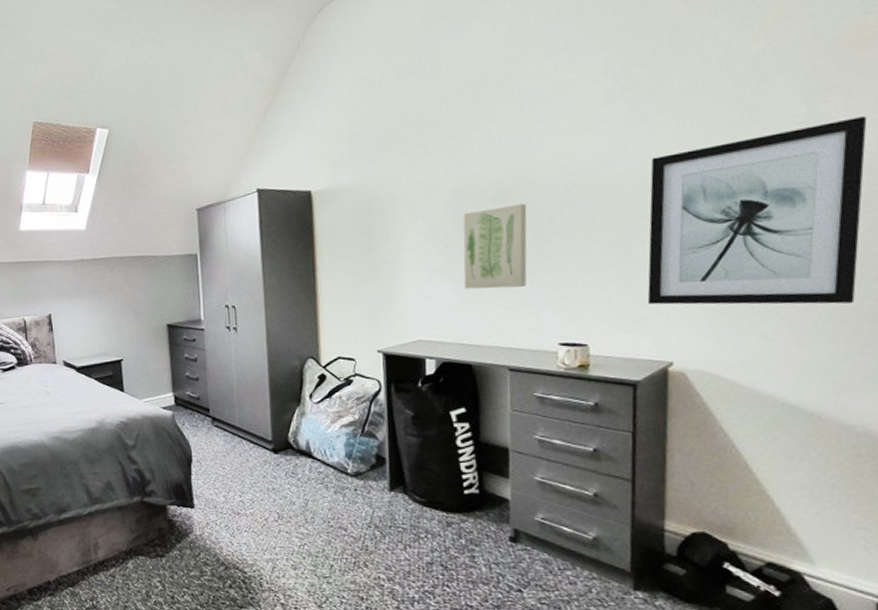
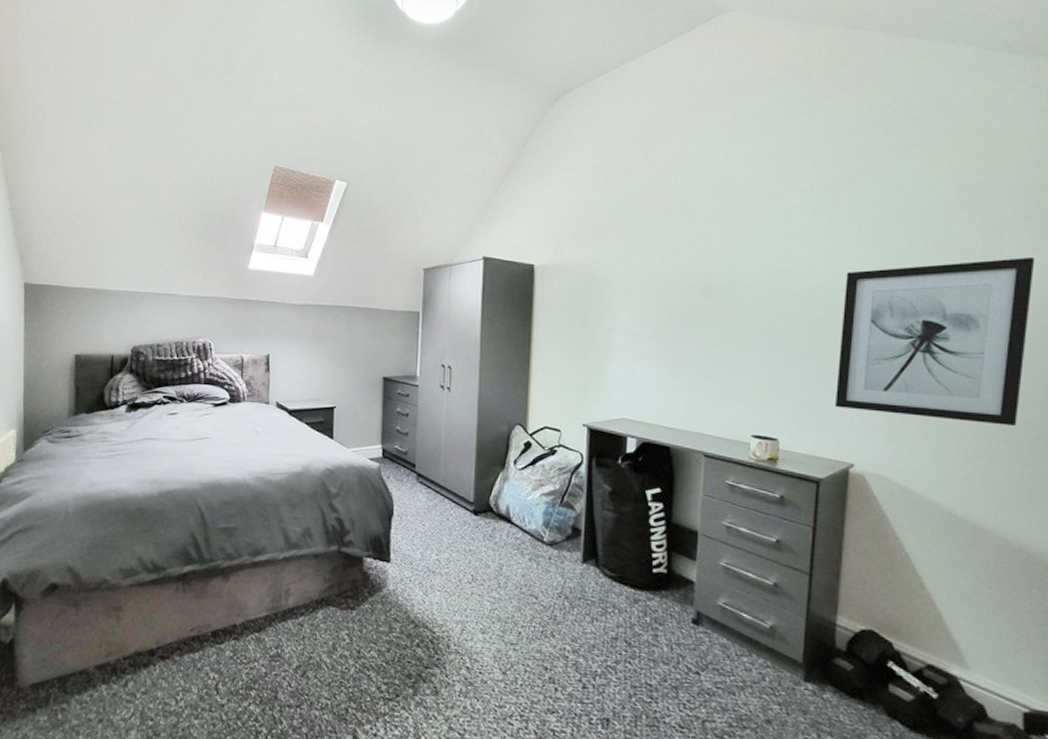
wall art: present [463,203,527,290] -> none [669,300,732,379]

